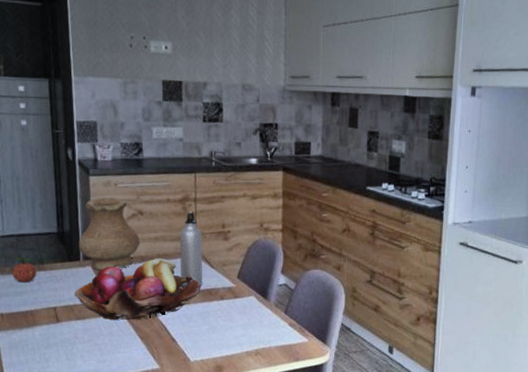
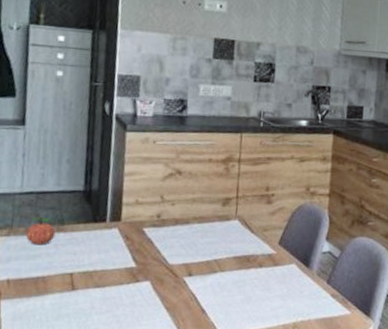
fruit basket: present [75,258,201,320] -> none [96,221,238,288]
vase: present [78,197,139,271] -> none [106,154,175,234]
water bottle: present [179,211,203,288] -> none [217,172,244,254]

